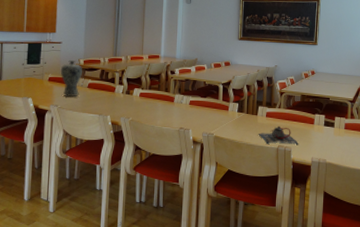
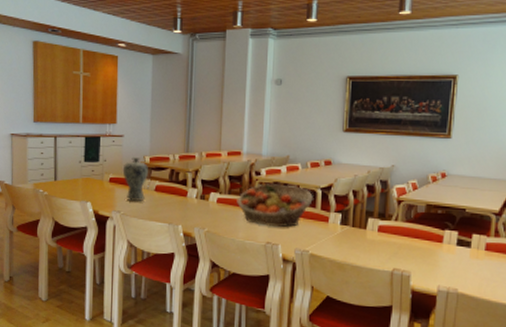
fruit basket: none [155,81,216,116] -> present [236,184,313,228]
teapot: present [258,125,298,144] -> none [367,243,421,268]

